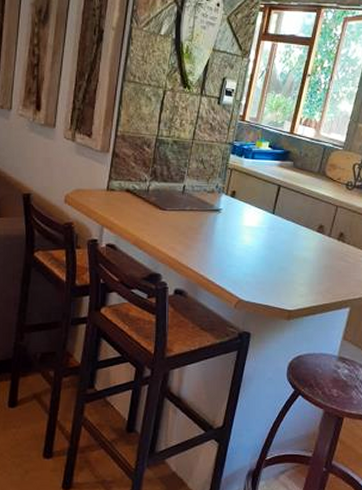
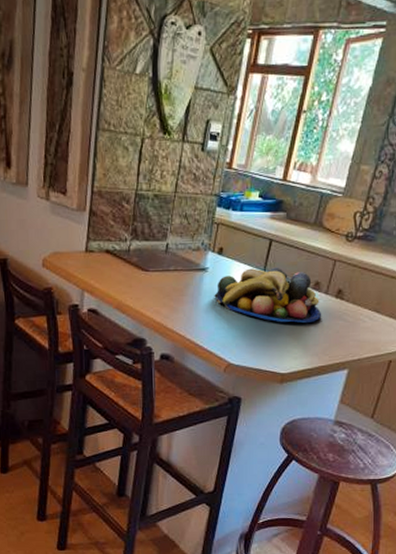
fruit bowl: none [227,211,326,264] -> present [214,267,322,324]

